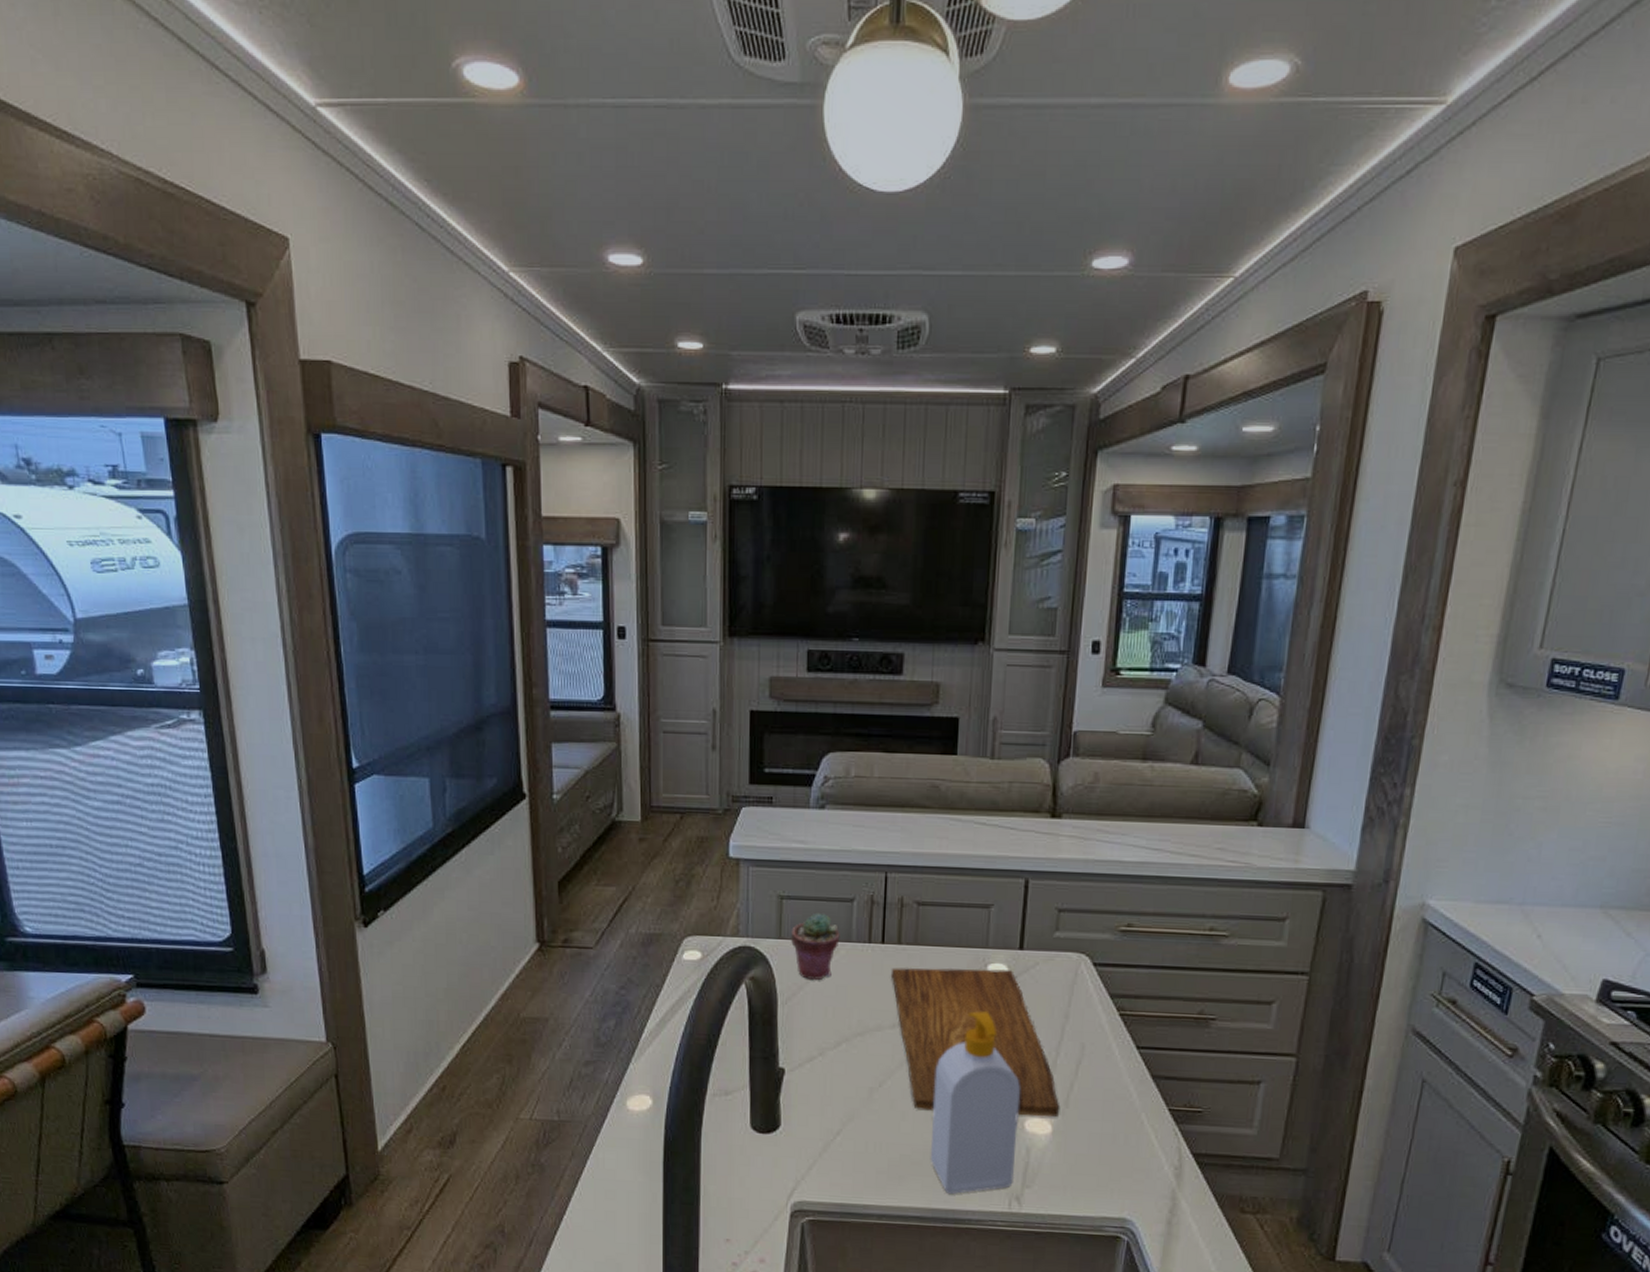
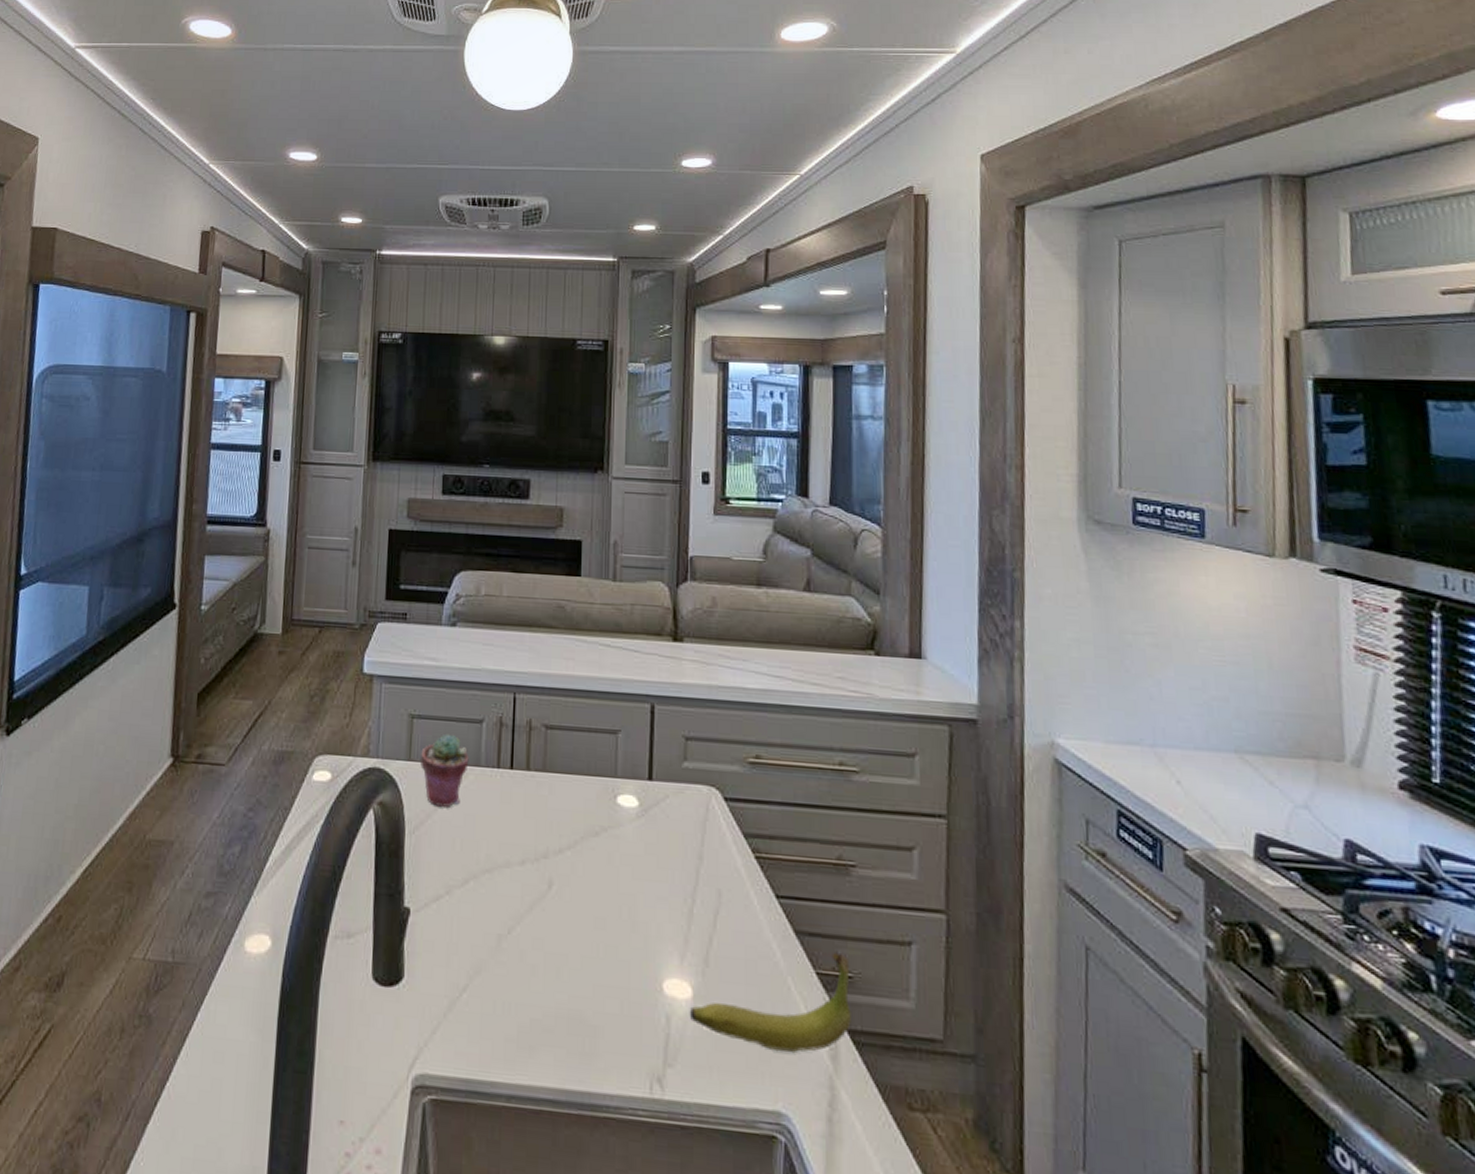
cutting board: present [890,967,1060,1118] -> none [519,796,700,979]
soap bottle: present [930,1011,1020,1195] -> none [562,848,656,1073]
banana: none [1047,1090,1201,1174] -> present [689,950,851,1054]

